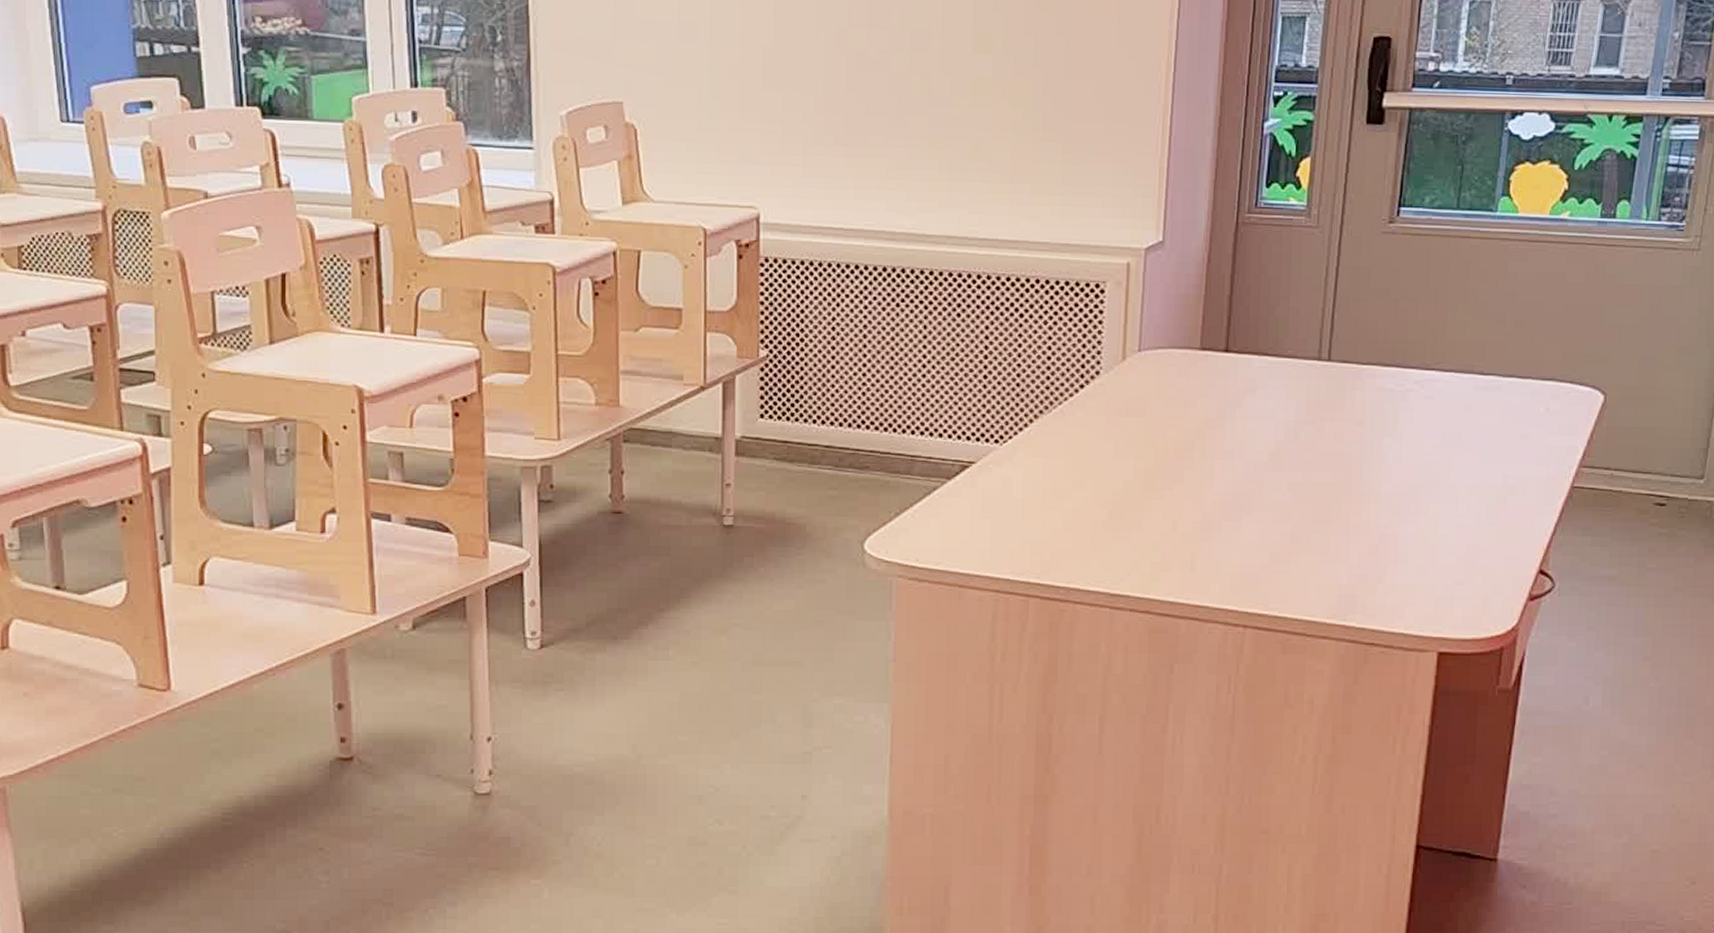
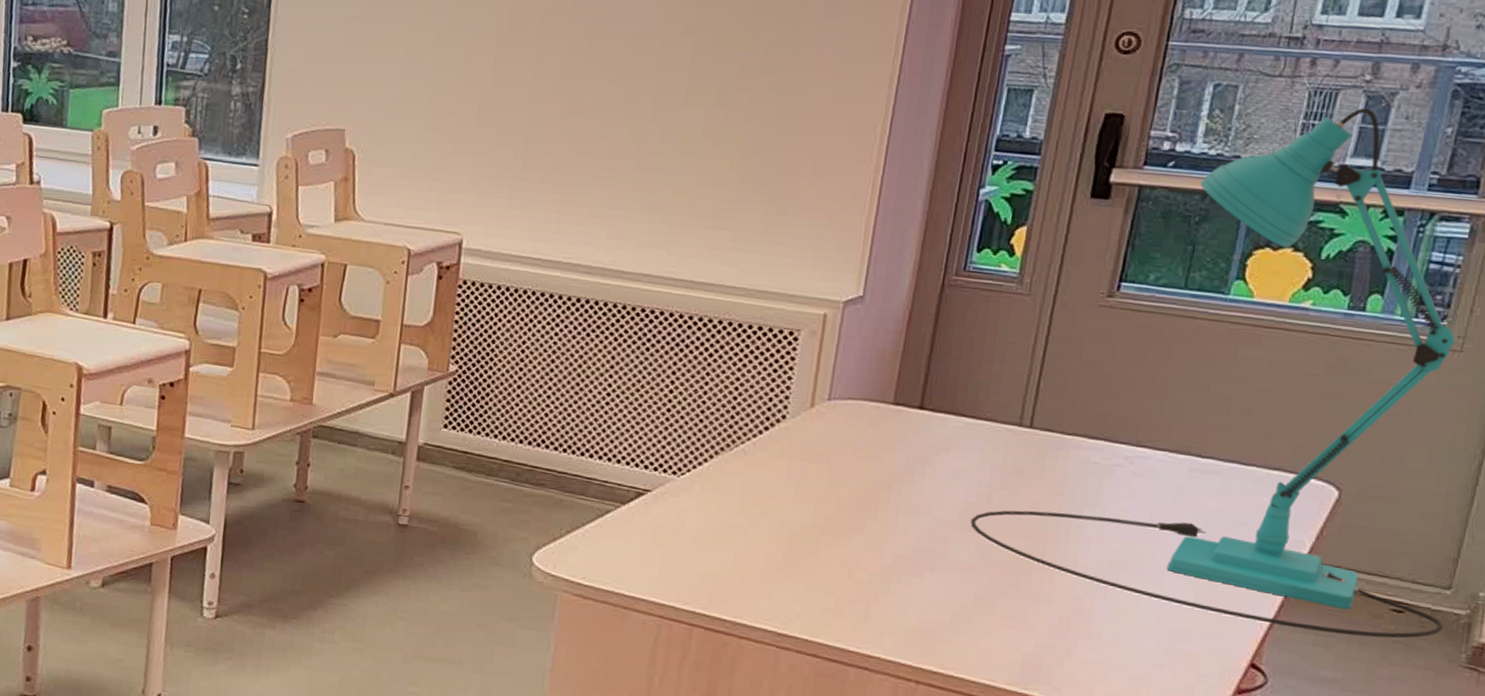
desk lamp: none [1281,17,1699,532] -> present [970,108,1455,639]

